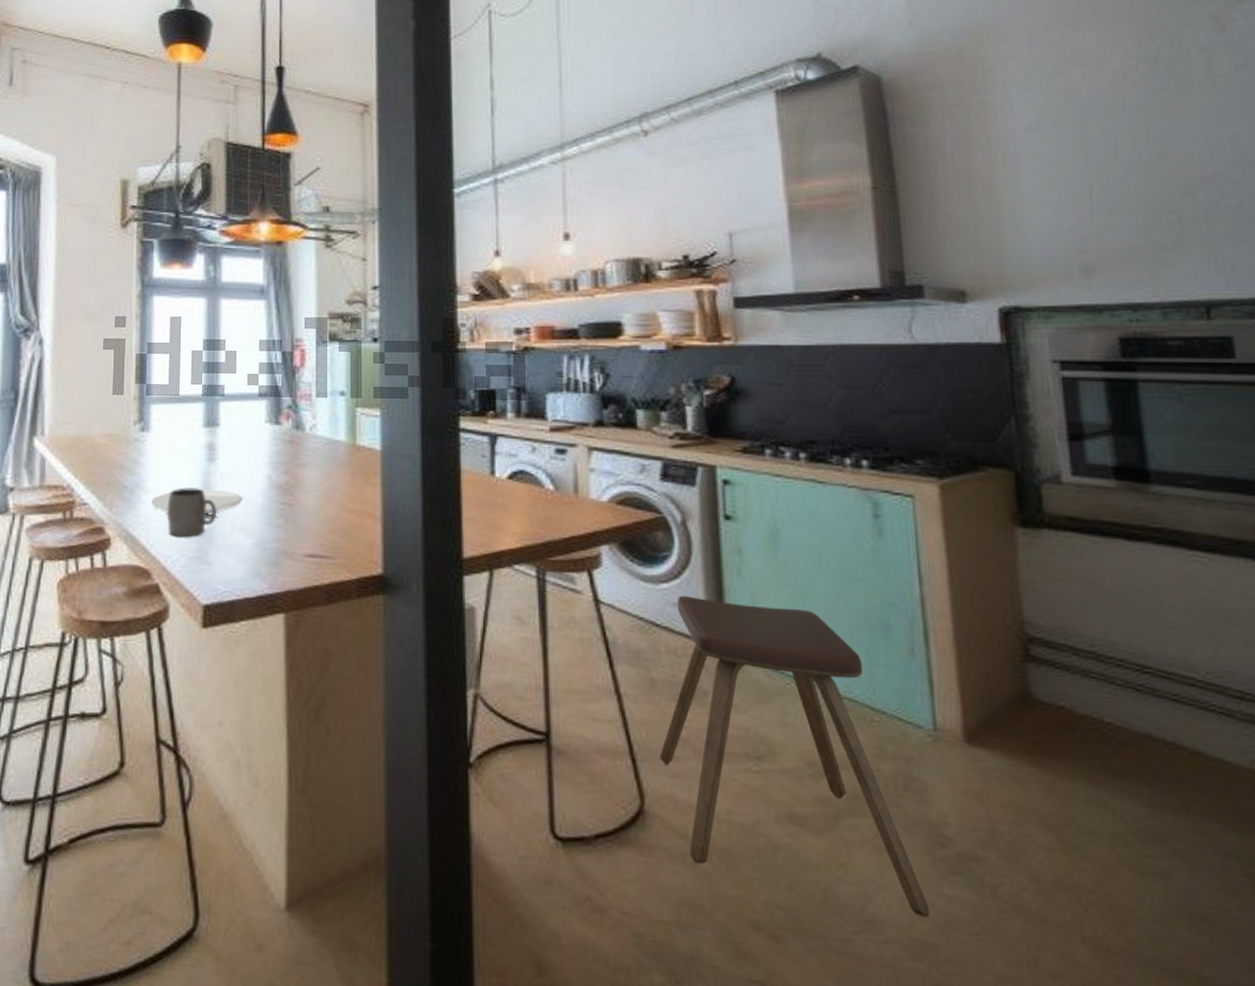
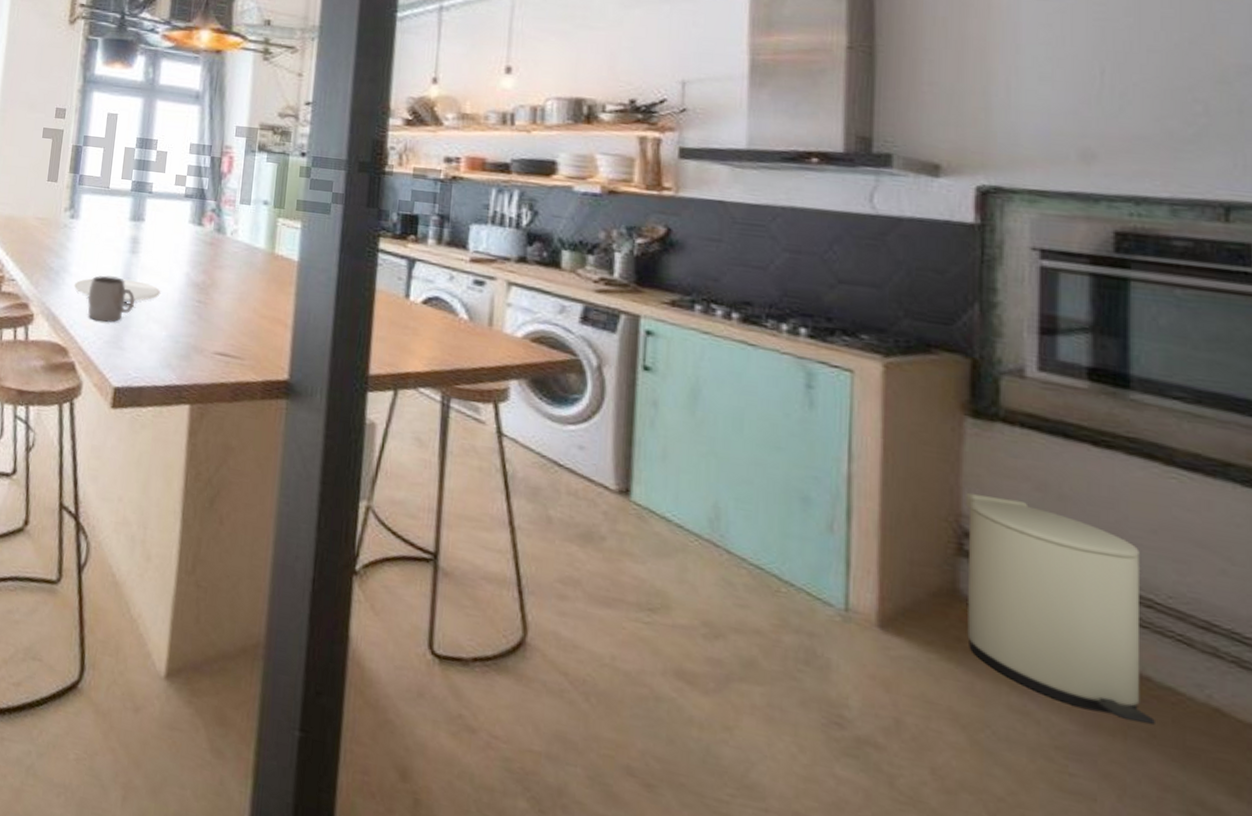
music stool: present [660,596,930,918] -> none [548,440,817,795]
pedal bin: none [1025,599,1211,797] -> present [965,492,1155,726]

